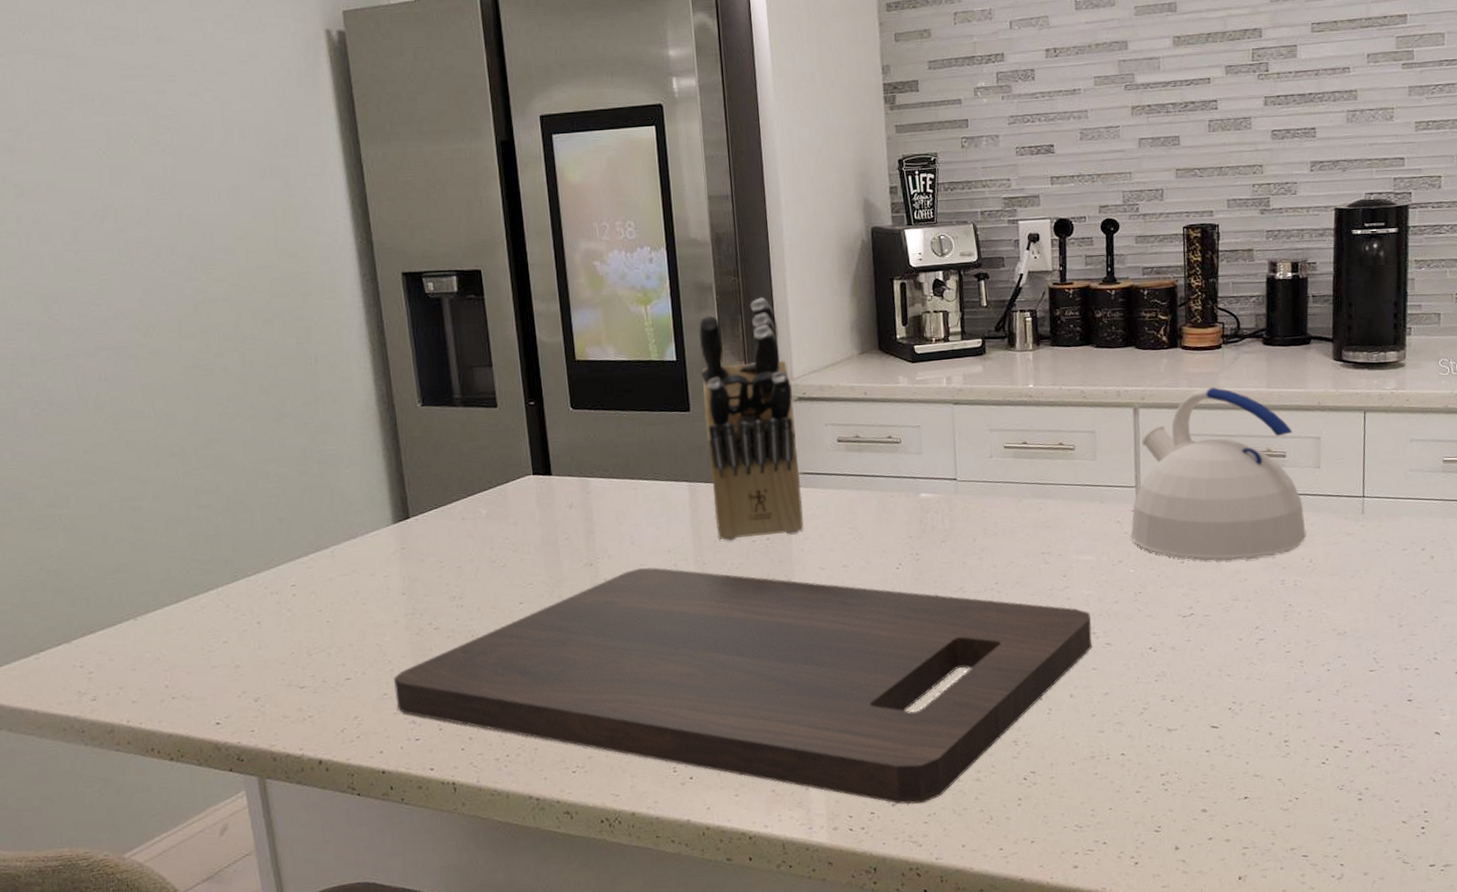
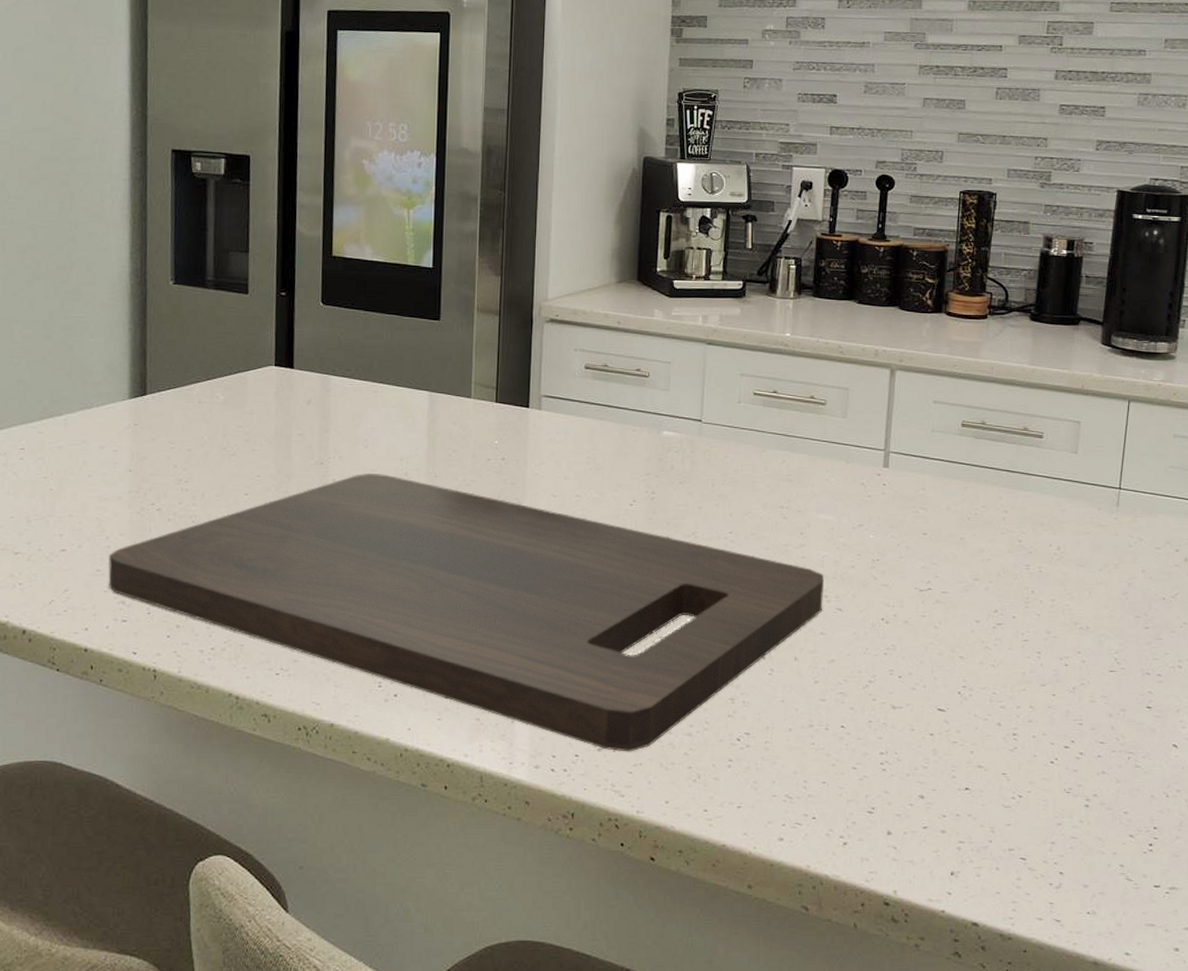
knife block: present [699,297,804,542] -> none [452,214,546,457]
kettle: present [1131,387,1307,562] -> none [874,357,1057,540]

